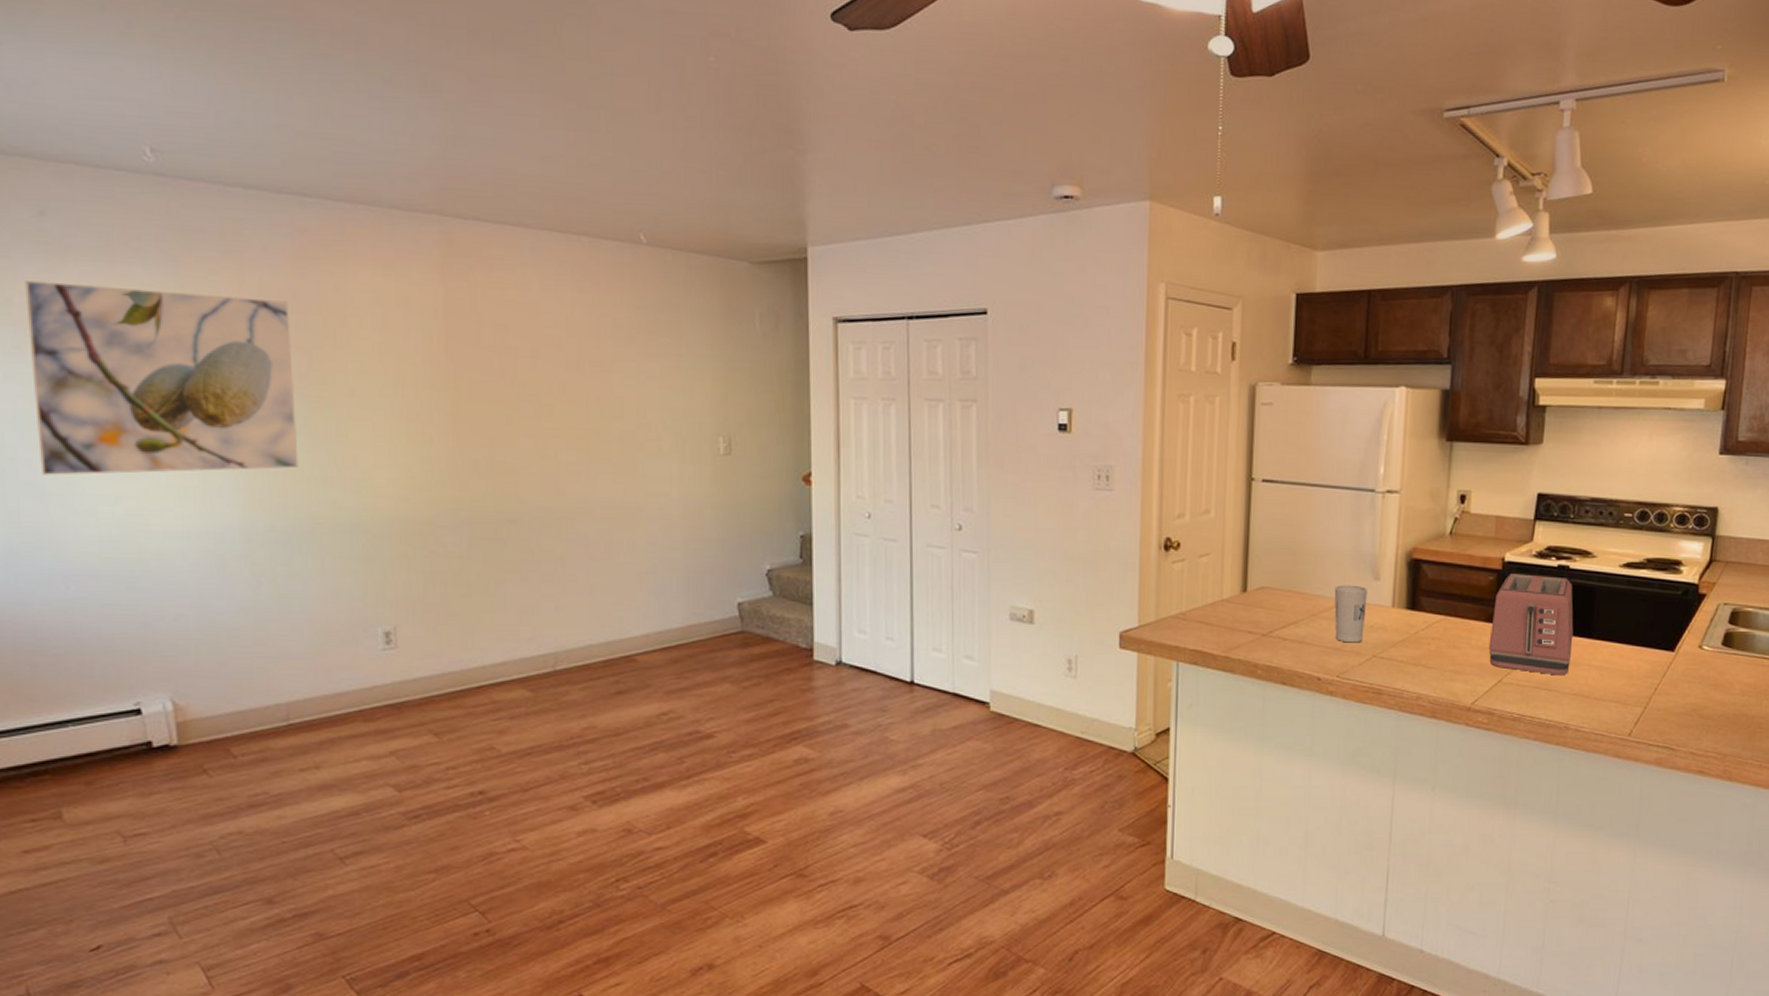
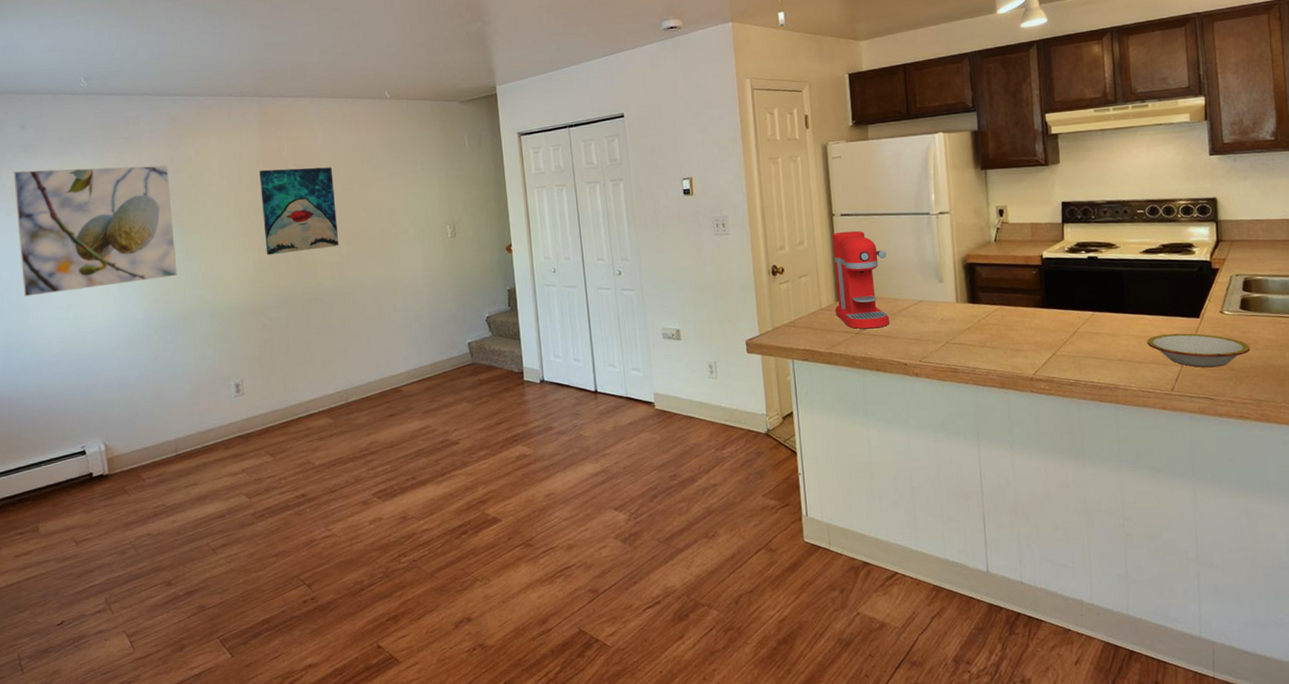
wall art: none [437,326,556,453] -> present [259,167,339,256]
coffee maker: none [1240,502,1314,631] -> present [832,230,889,329]
cup: present [1334,585,1368,643] -> none [908,288,937,334]
toaster: present [1488,574,1574,676] -> none [1039,266,1112,346]
bowl: none [1610,668,1725,712] -> present [1147,333,1250,368]

